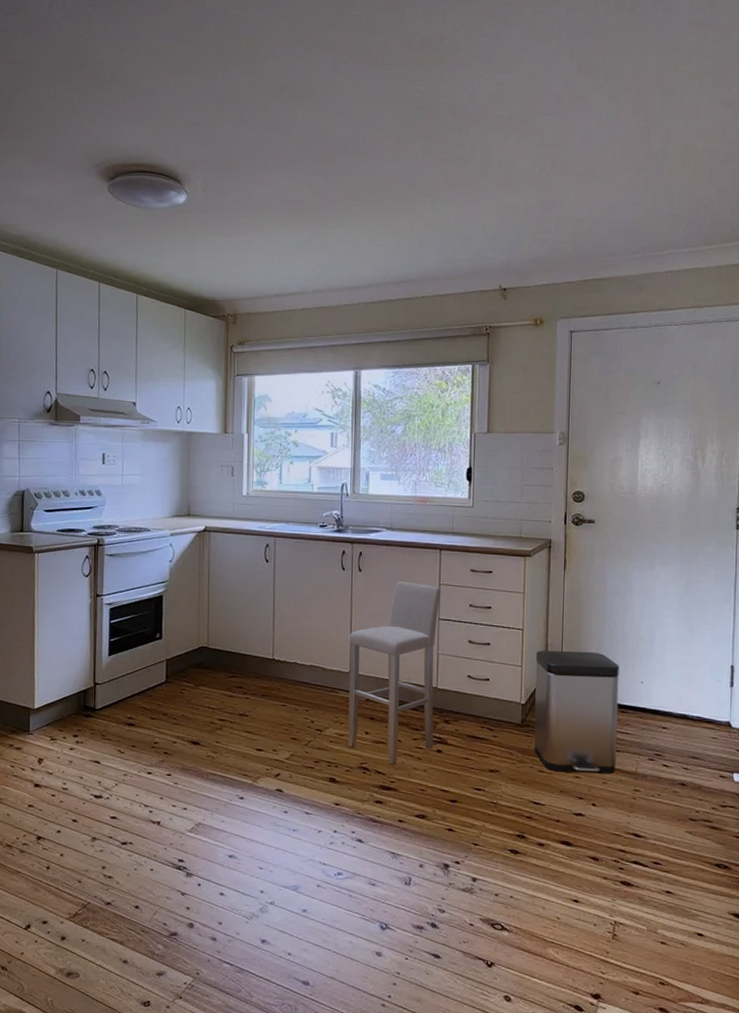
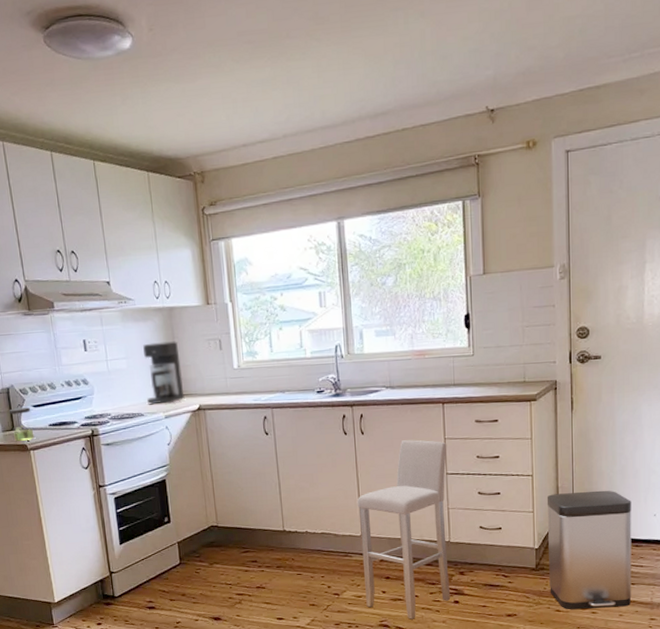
jar: none [20,511,42,543] -> present [8,407,35,441]
coffee maker: none [156,463,193,522] -> present [143,341,185,405]

